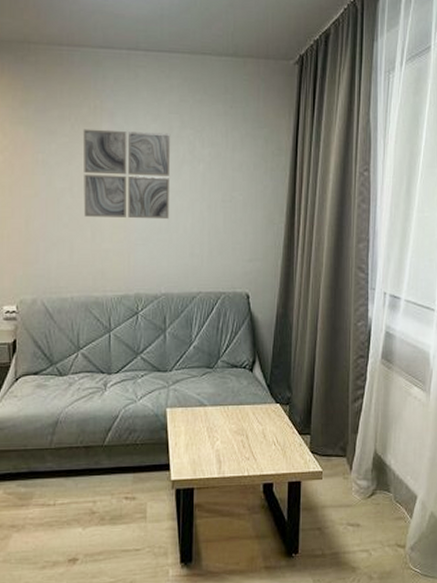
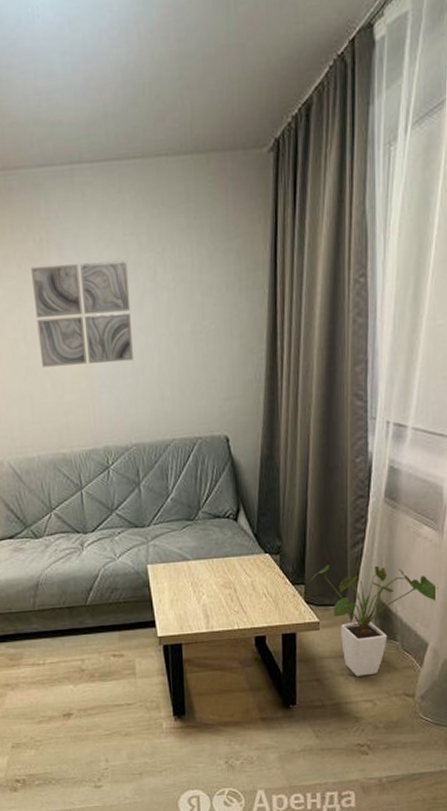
house plant: none [315,417,426,526] -> present [310,564,438,676]

